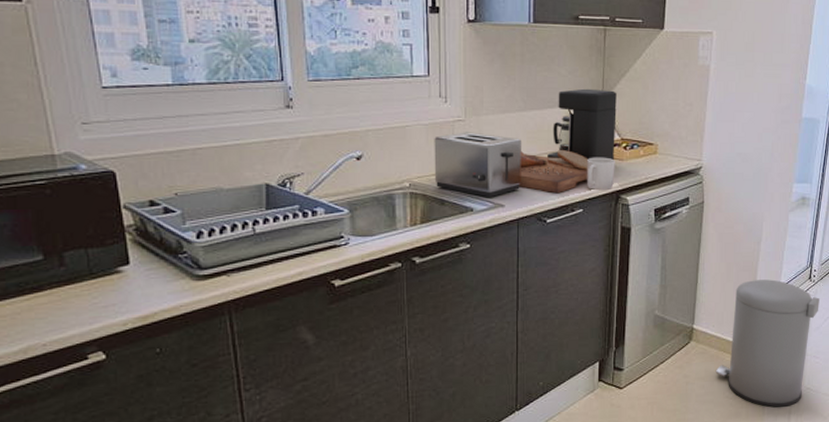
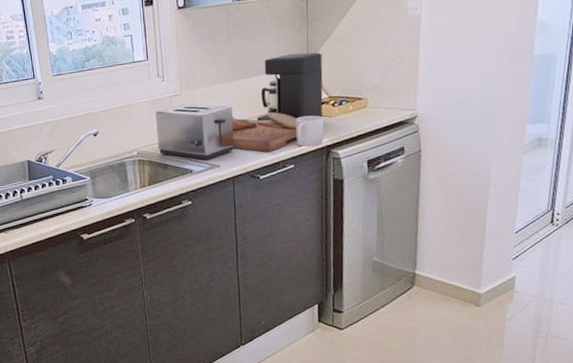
pedal bin: present [715,279,820,408] -> none [442,224,566,354]

